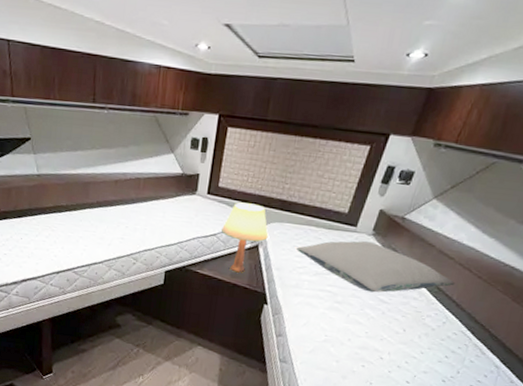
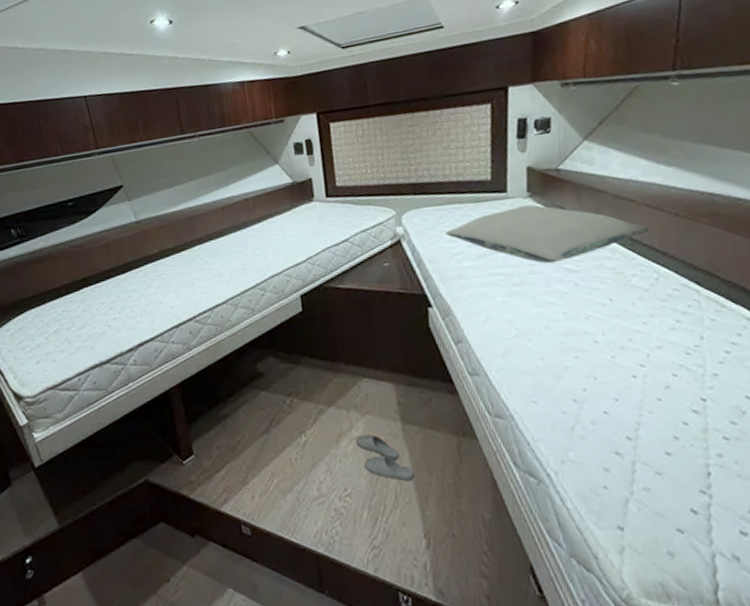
table lamp: present [220,202,269,273] -> none [352,194,409,278]

